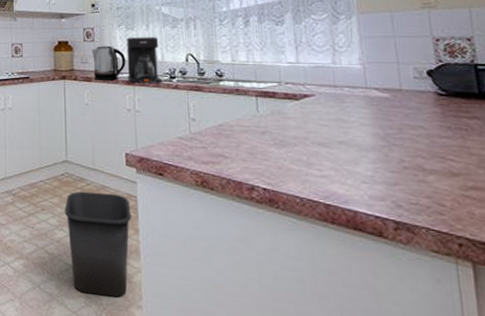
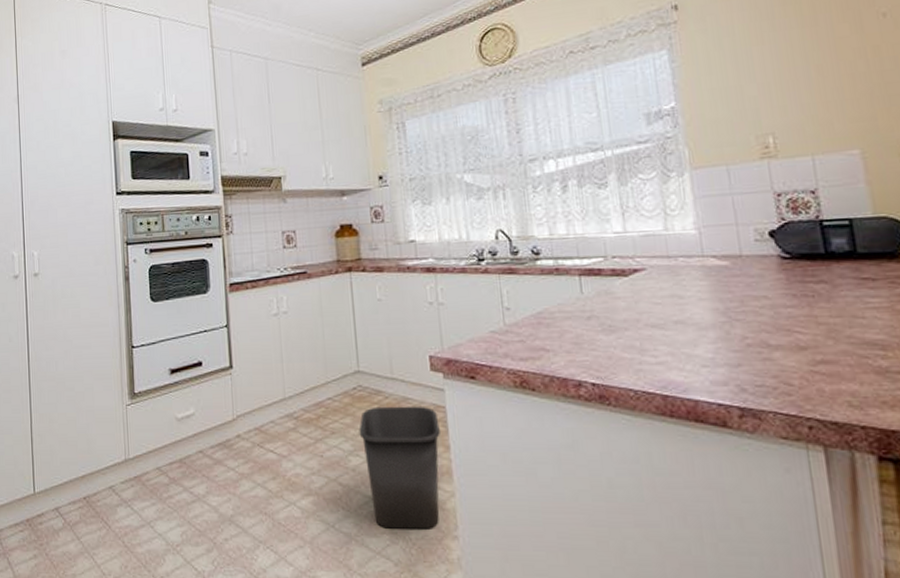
kettle: present [91,46,126,81] -> none [381,226,424,271]
coffee maker: present [126,37,162,84] -> none [423,212,469,271]

